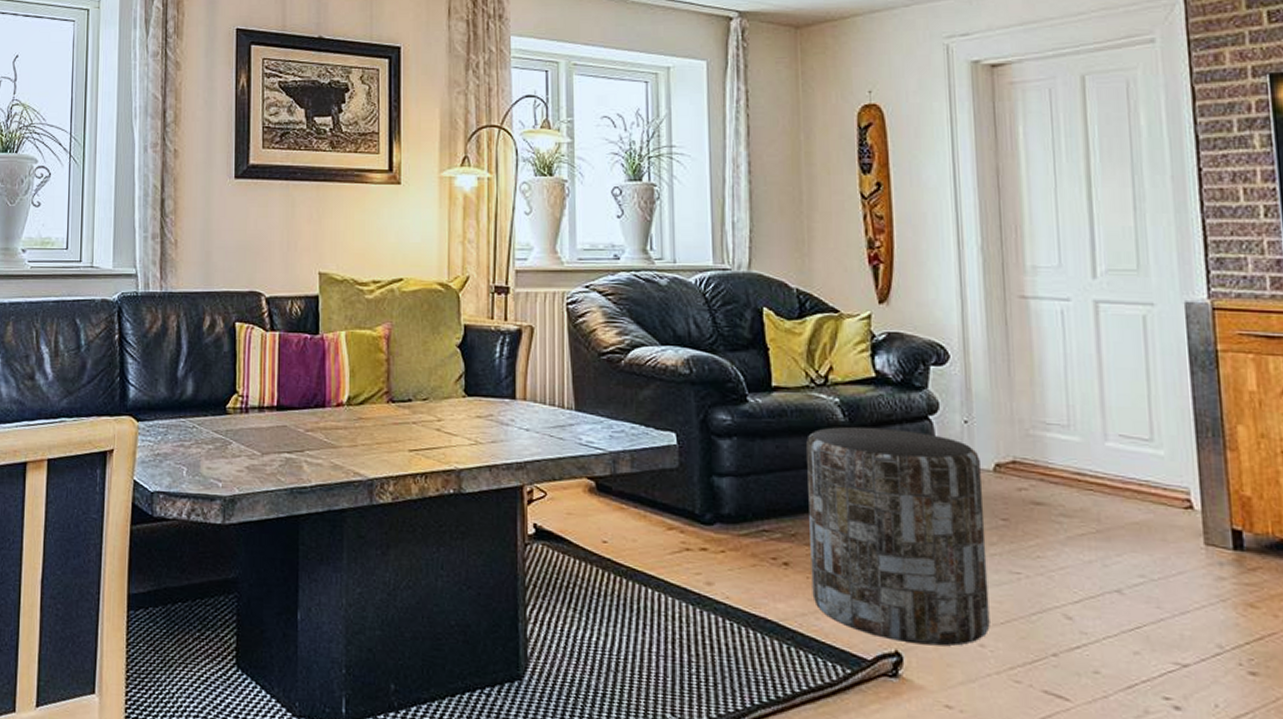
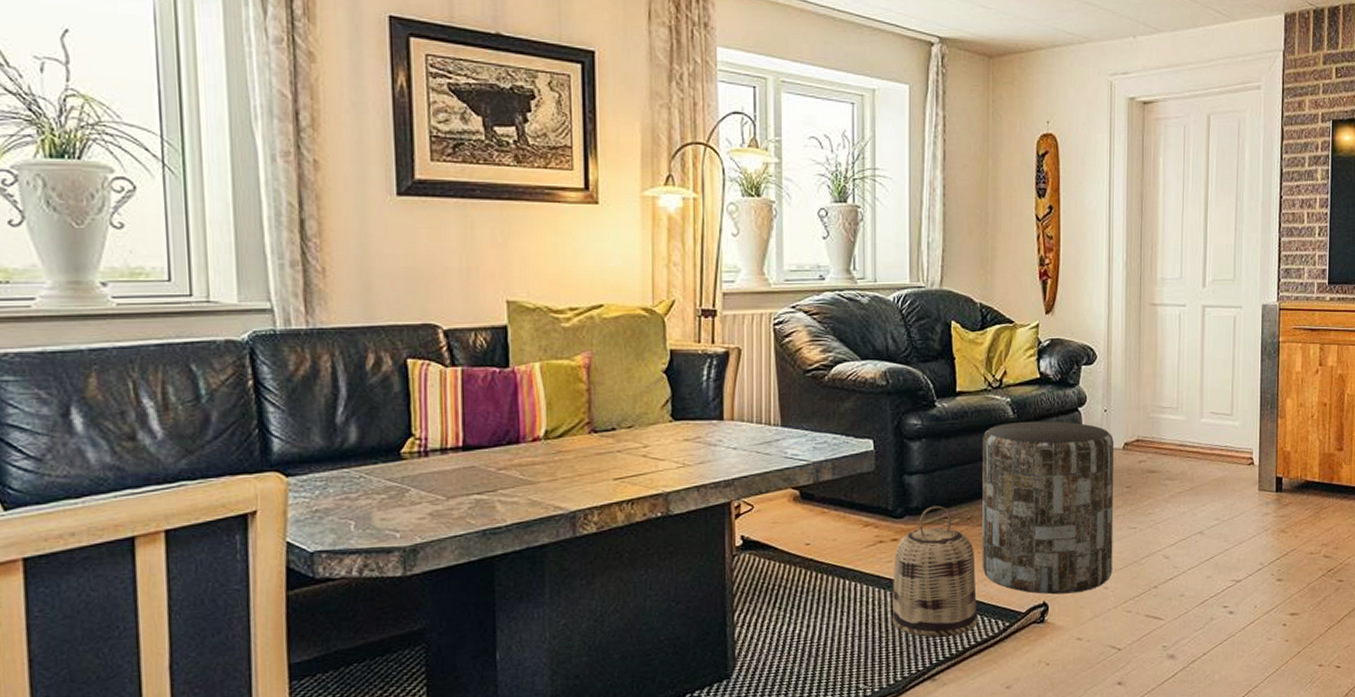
basket: none [702,515,810,675] -> present [891,505,978,638]

